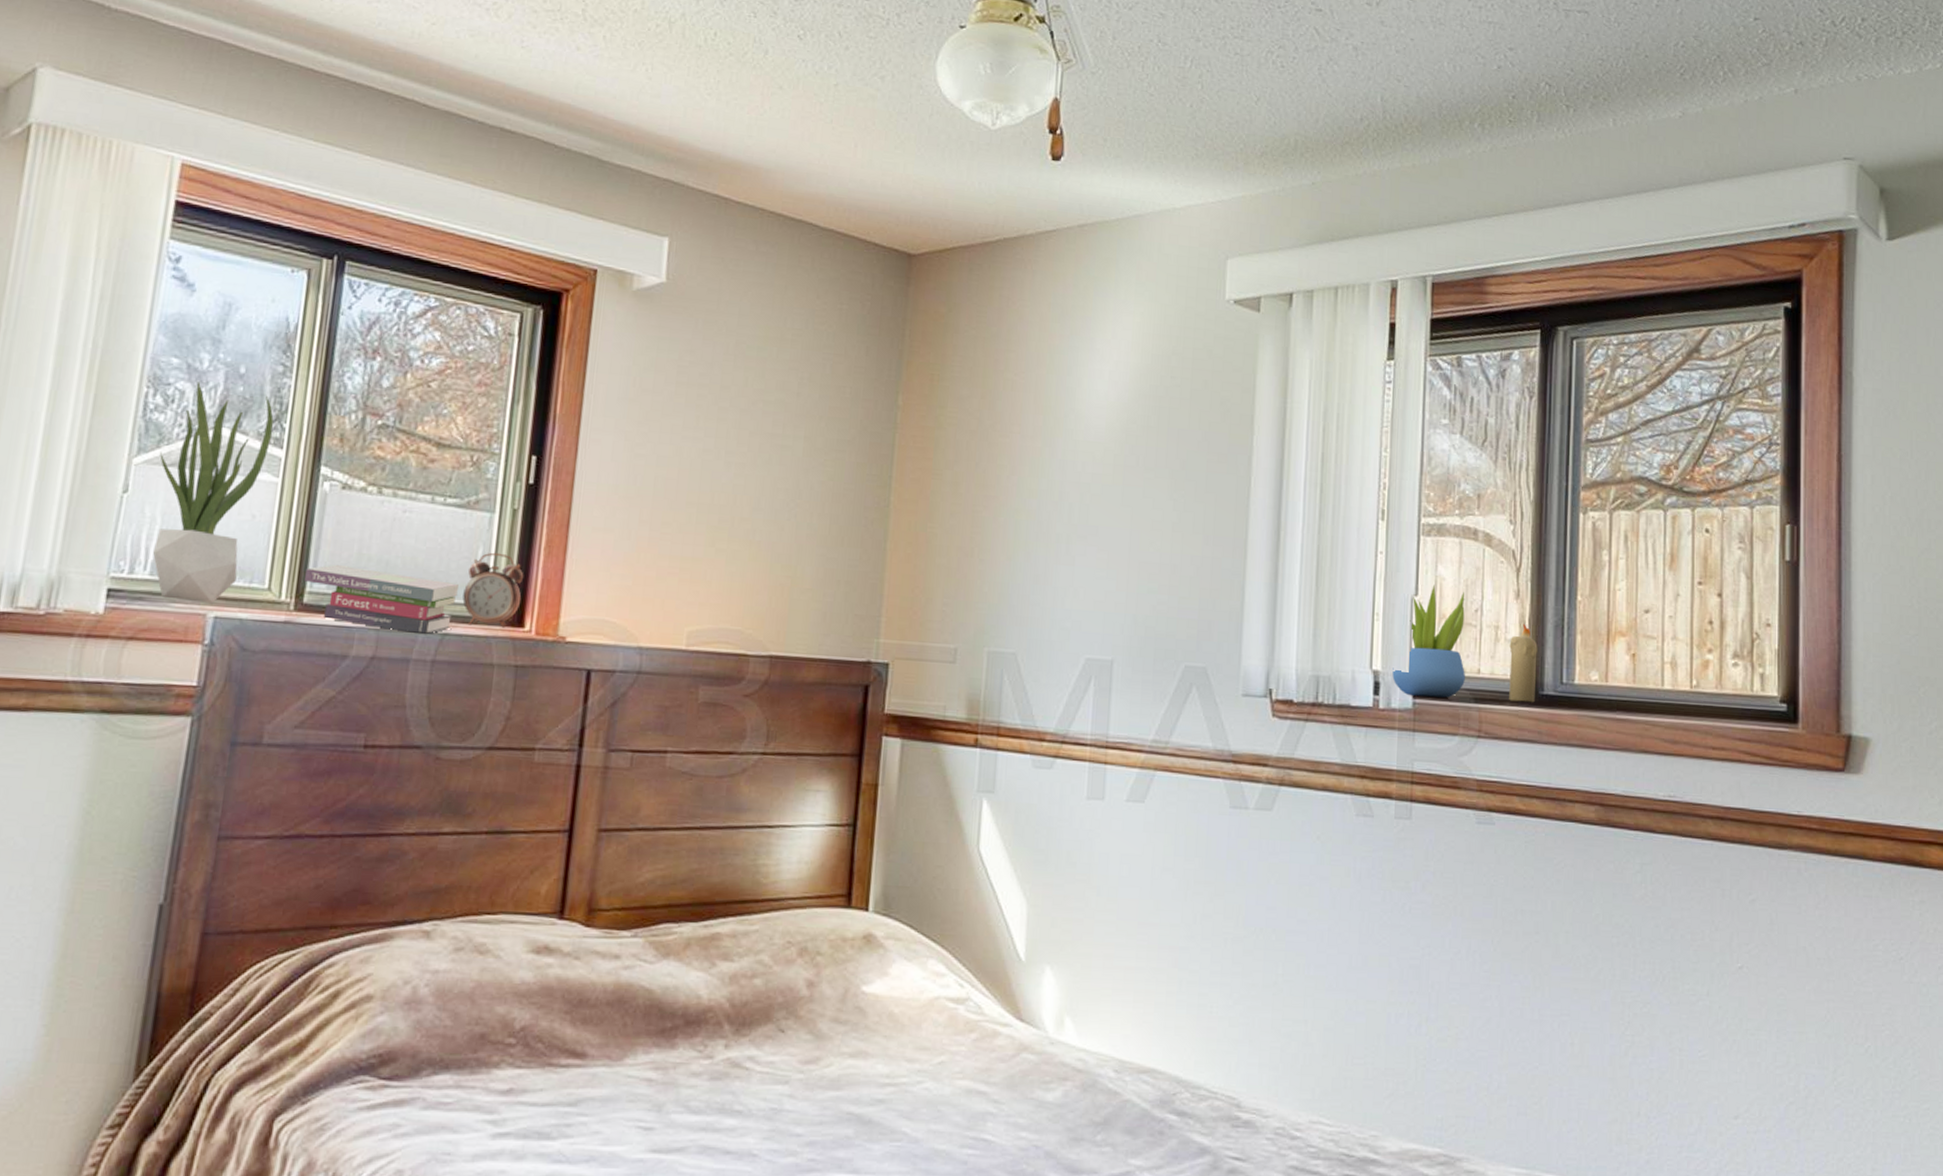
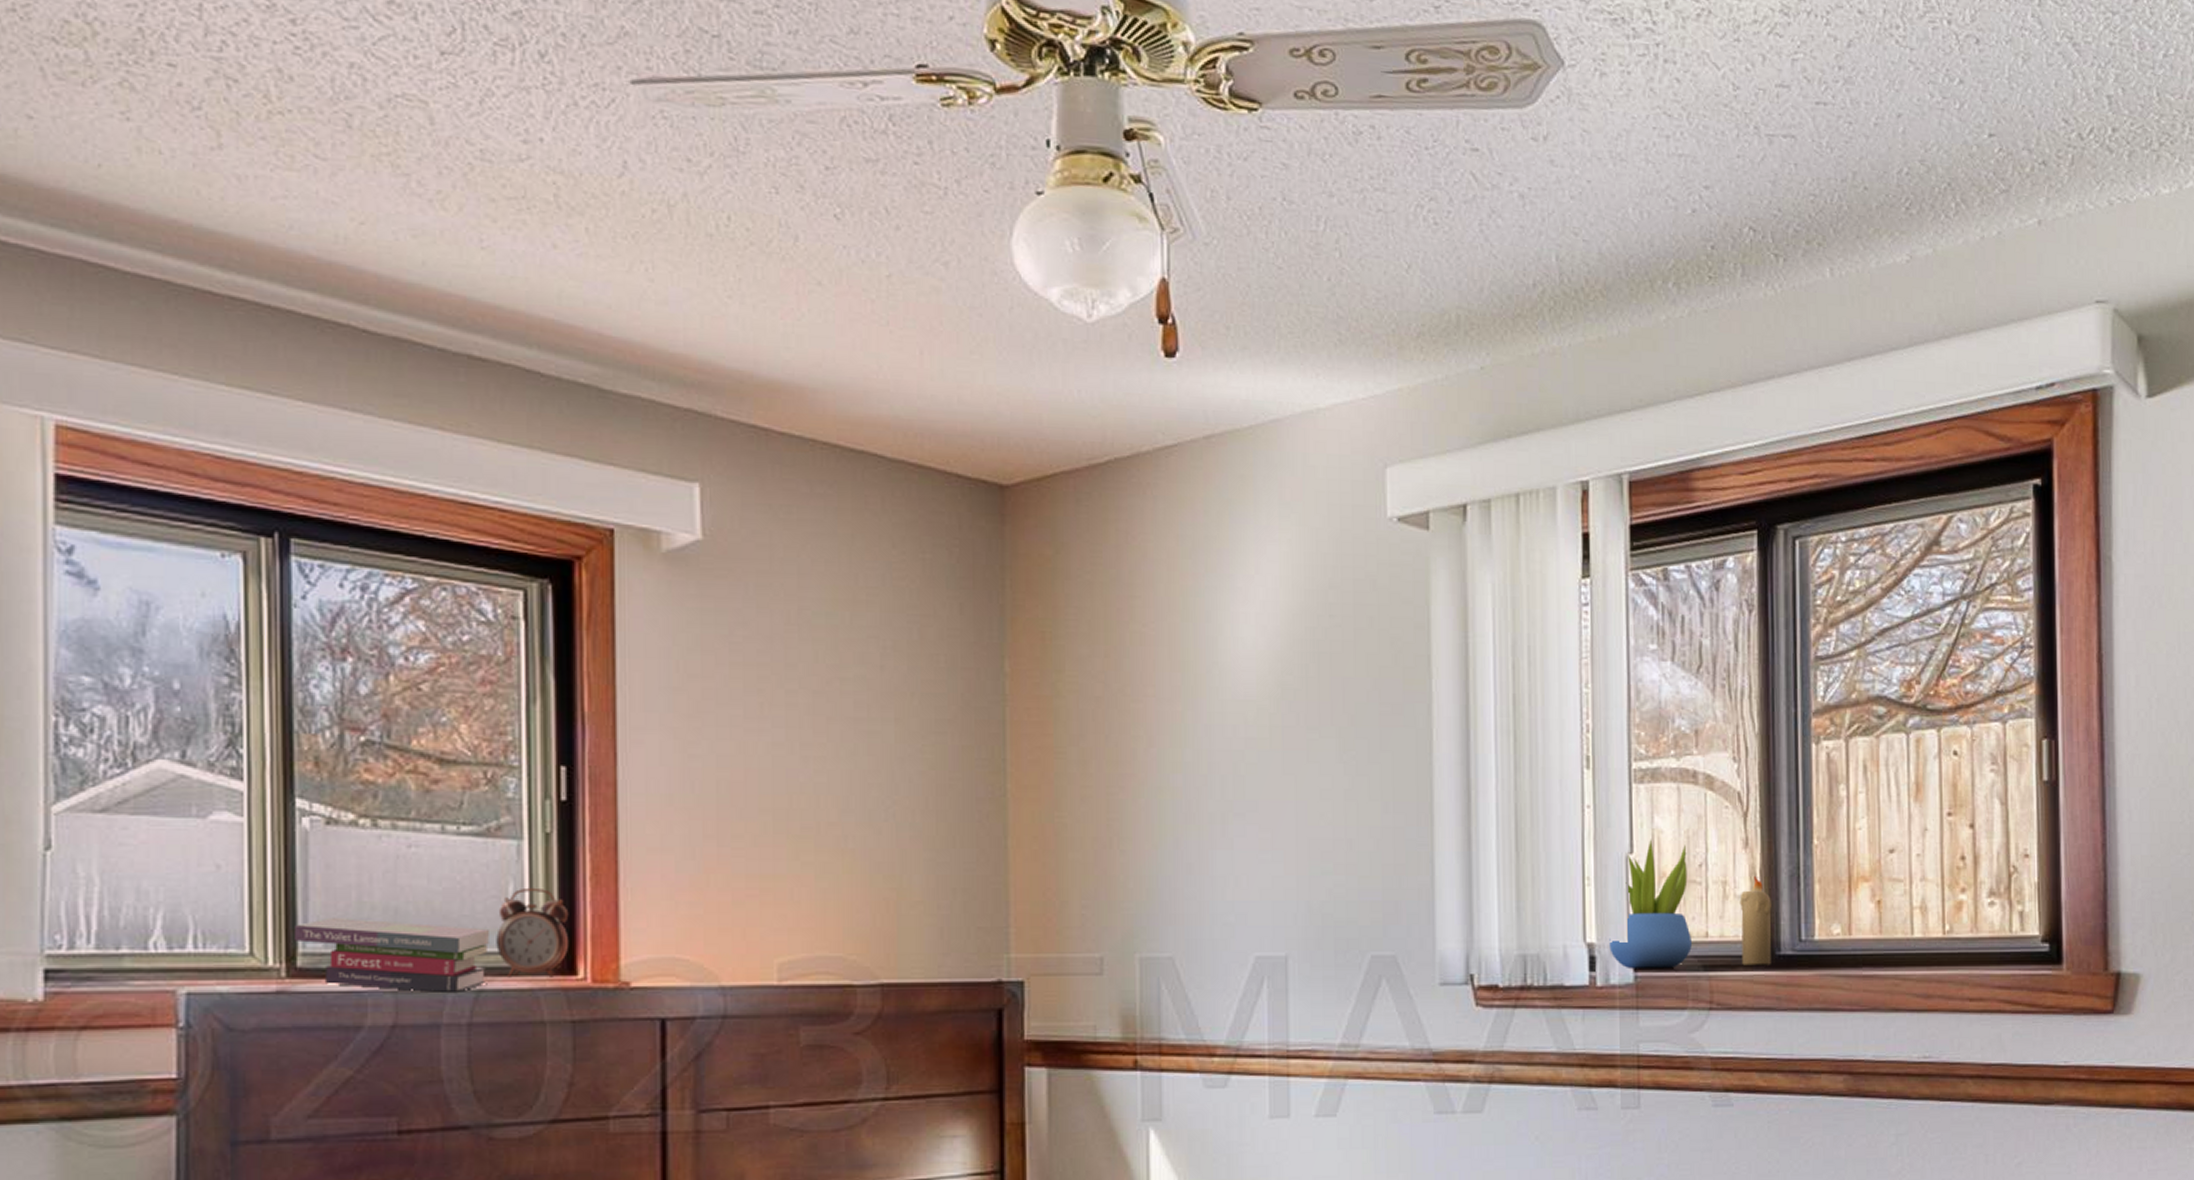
potted plant: present [153,382,274,603] -> none [86,704,226,977]

